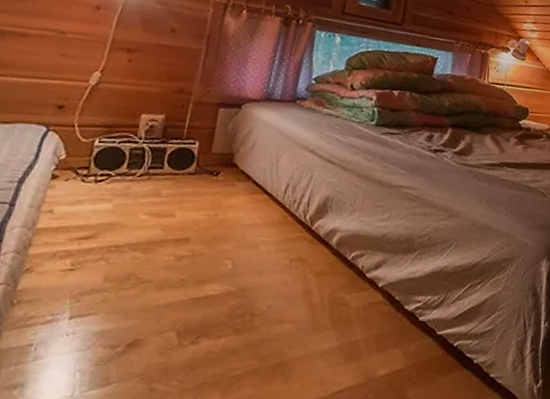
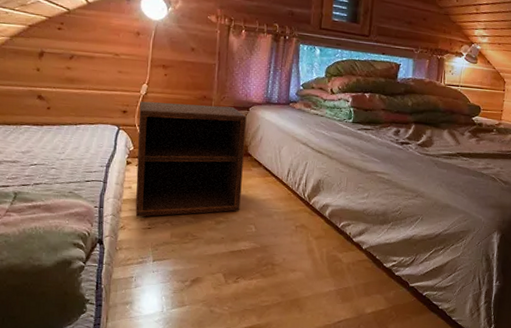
nightstand: none [52,93,237,253] -> present [135,101,247,217]

